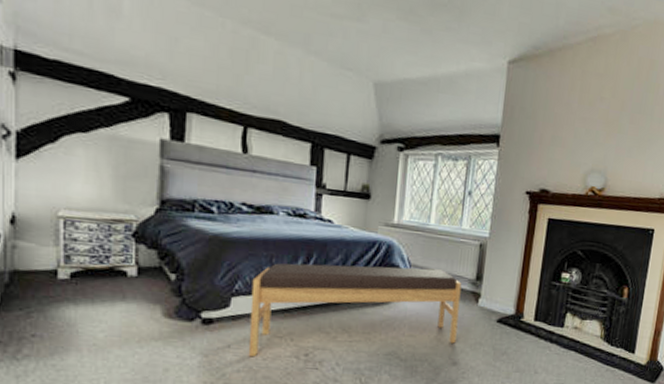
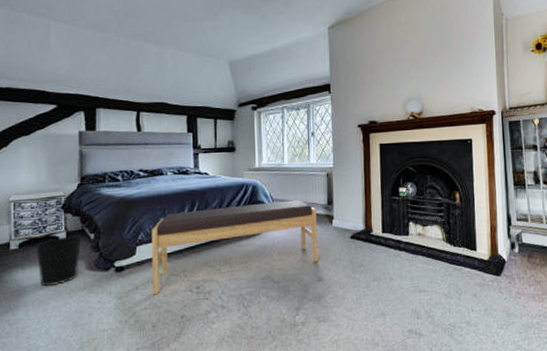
wastebasket: none [92,271,159,330] -> present [34,235,82,286]

